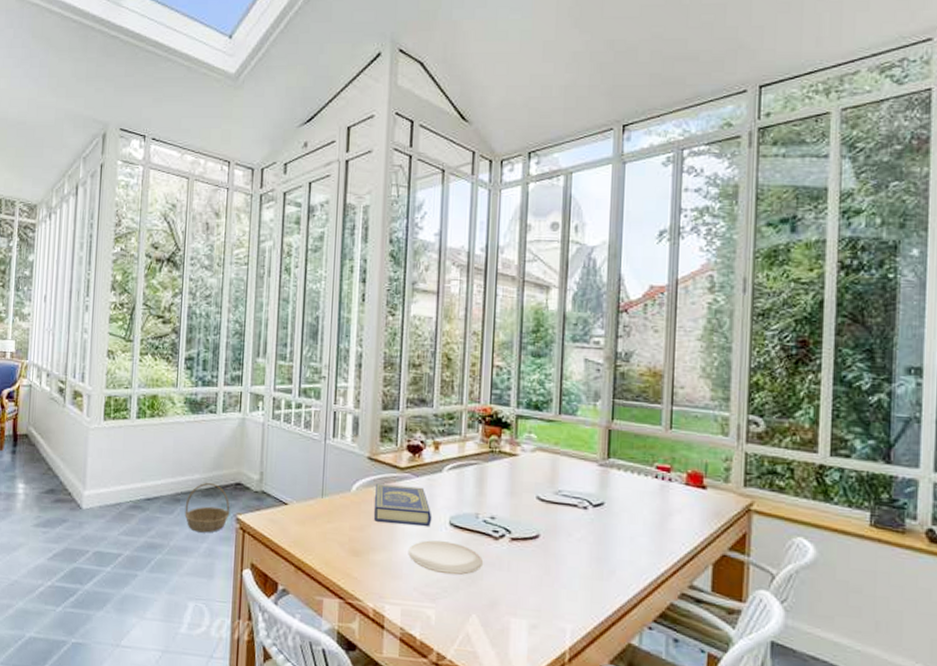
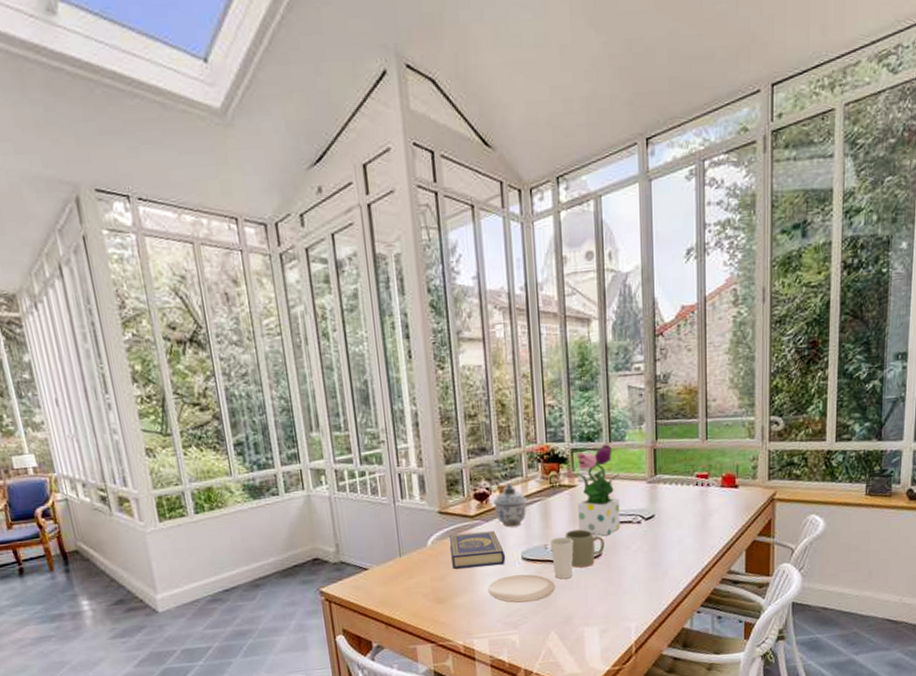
basket: present [184,482,230,533] -> none [265,563,313,612]
lidded jar: none [425,440,464,487] -> present [492,483,528,527]
cup: none [482,508,508,557] -> present [551,537,574,580]
mug: none [499,503,544,547] -> present [565,529,605,568]
flower arrangement: none [516,416,568,516] -> present [575,444,621,536]

